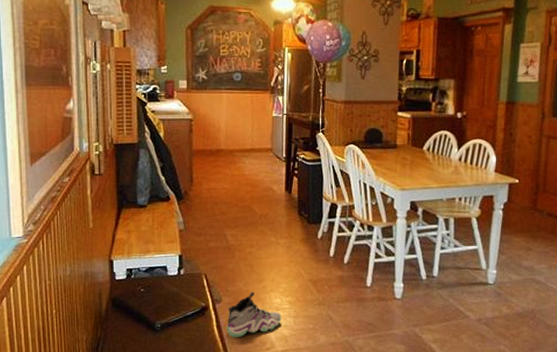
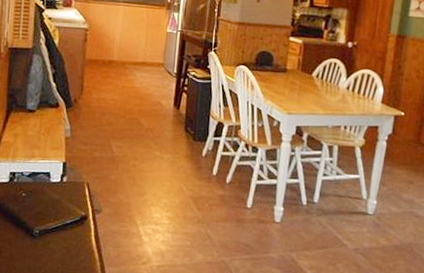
sneaker: present [226,291,282,338] -> none [104,204,160,250]

